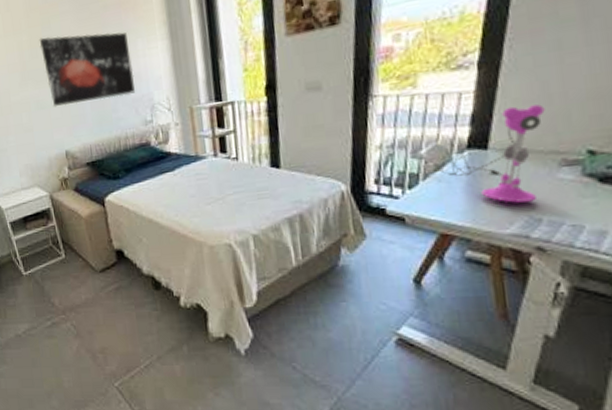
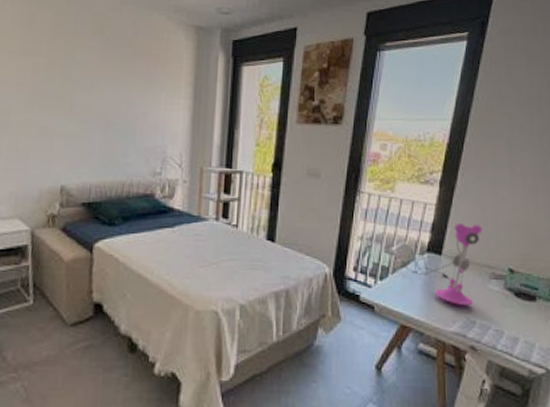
wall art: present [39,32,135,107] -> none [57,65,152,143]

